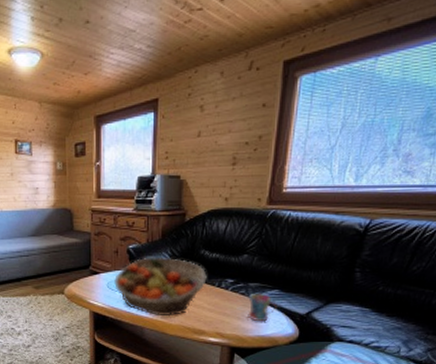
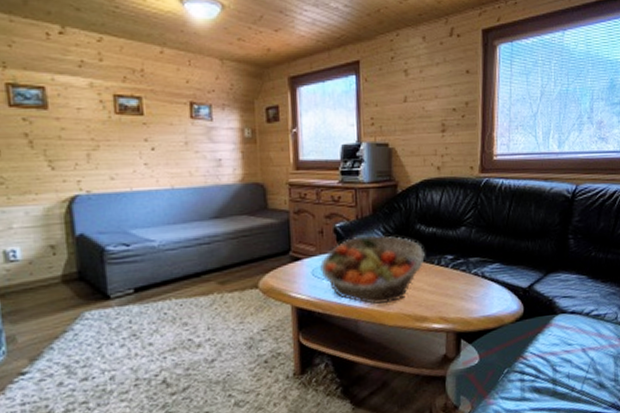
mug: present [247,293,278,322] -> none [470,268,500,300]

